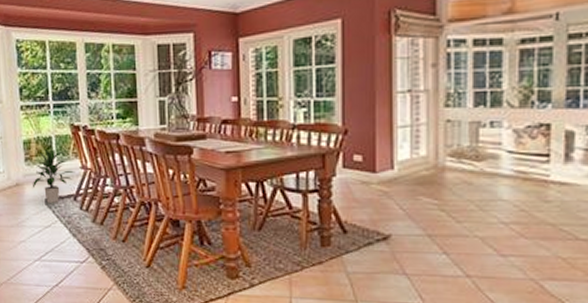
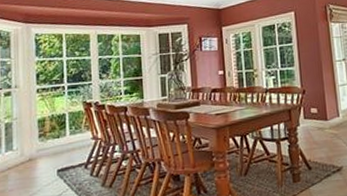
indoor plant: present [31,148,75,204] -> none [44,124,87,175]

